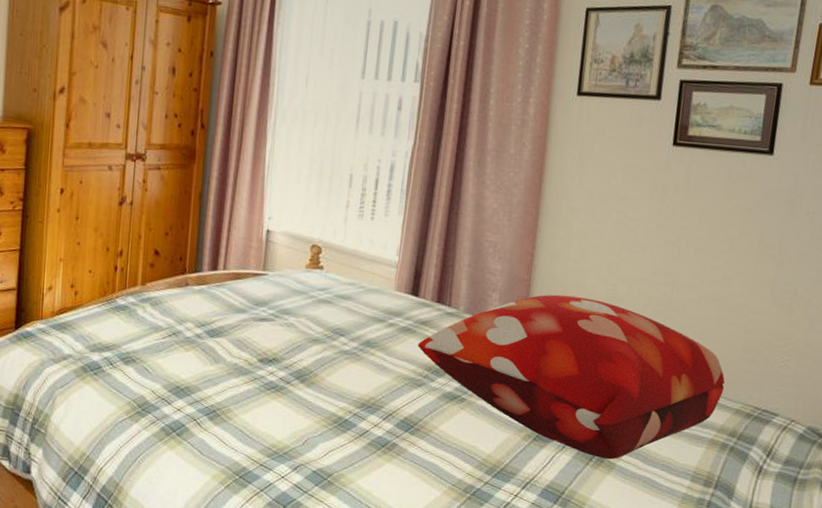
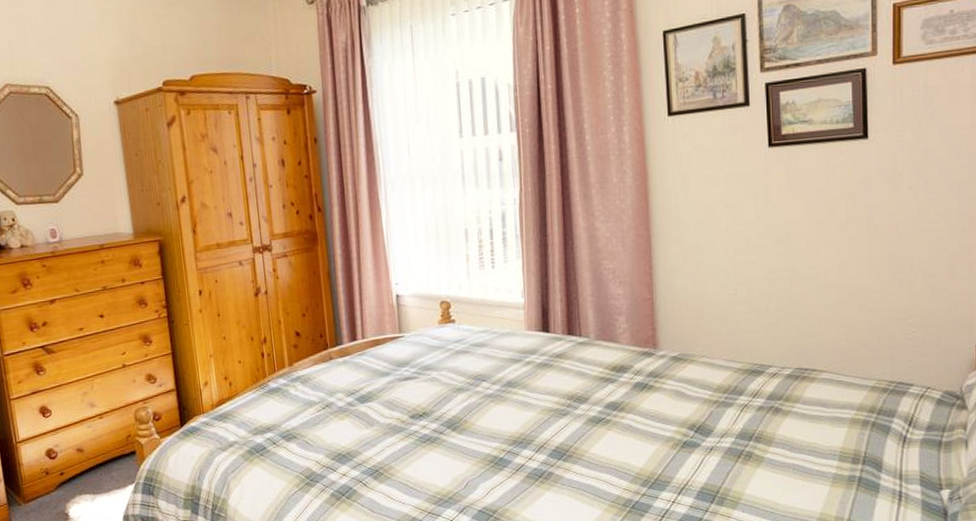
decorative pillow: present [417,294,725,460] -> none [556,305,856,454]

